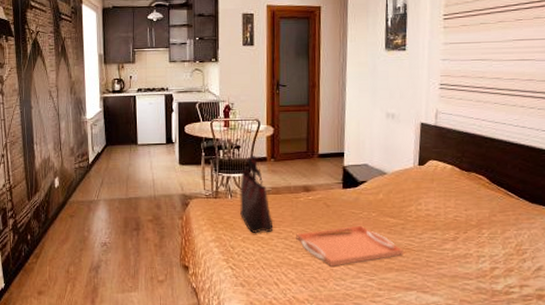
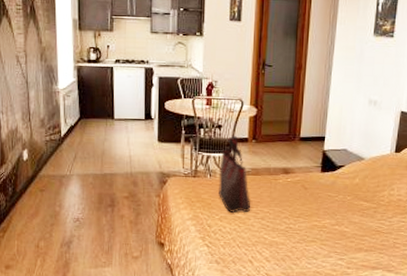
serving tray: present [296,225,404,266] -> none [273,207,374,246]

